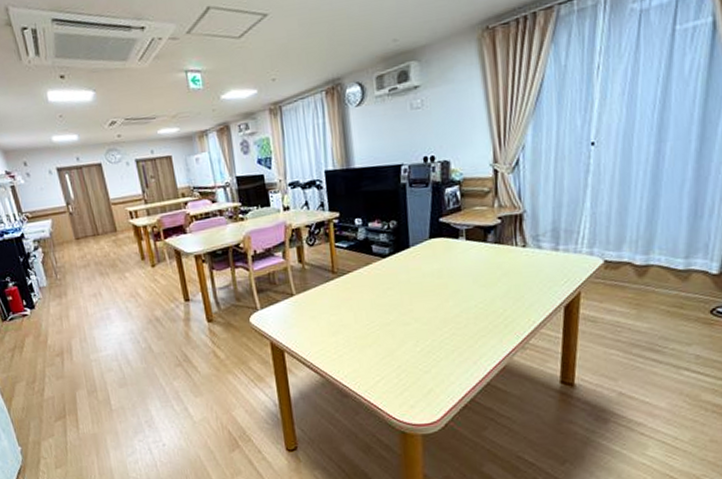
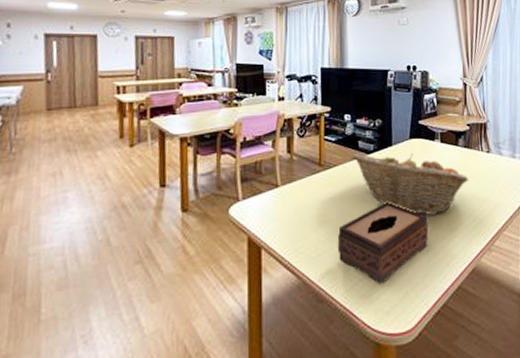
tissue box: none [357,305,454,381] -> present [337,202,429,284]
fruit basket: none [366,253,501,316] -> present [352,153,469,215]

